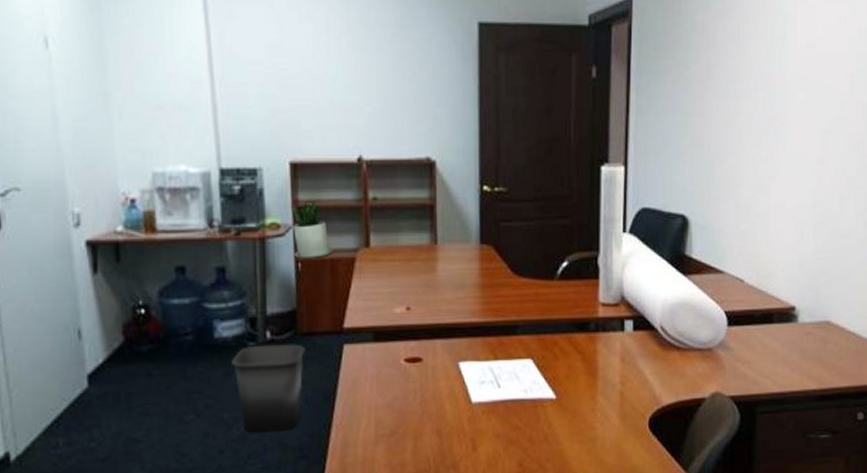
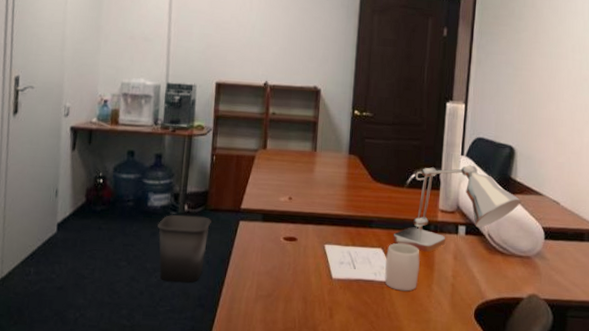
planter: present [290,199,333,260] -> none [211,110,239,154]
mug: none [538,349,581,408] -> present [385,243,420,291]
desk lamp: none [544,243,699,358] -> present [393,165,522,253]

